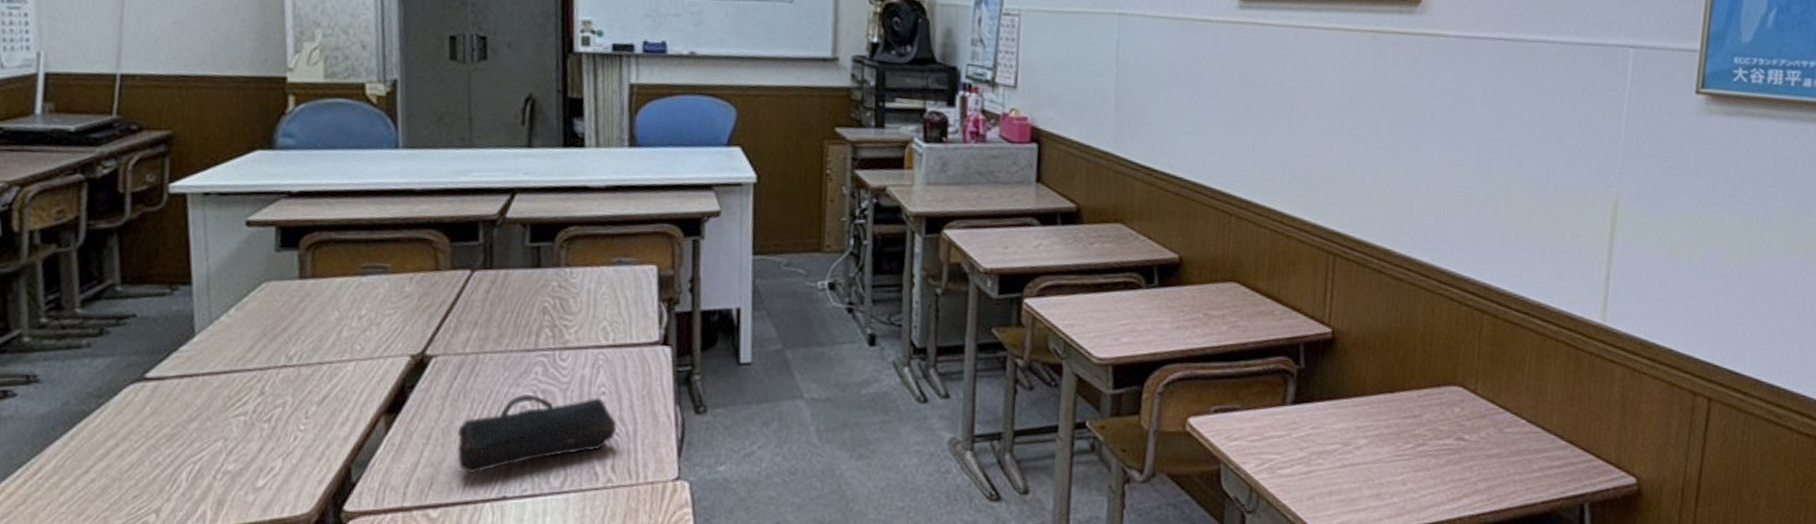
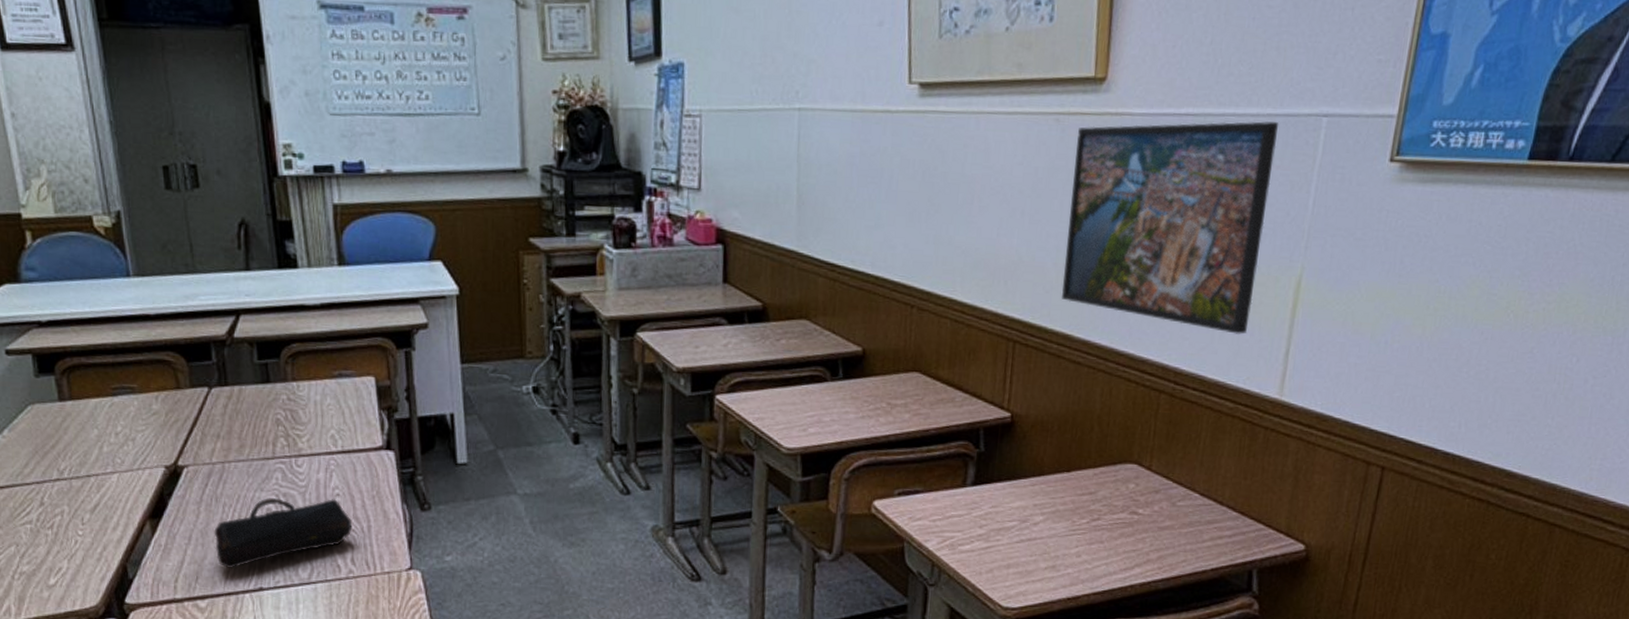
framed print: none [1381,45,1589,257] -> present [1061,121,1279,335]

